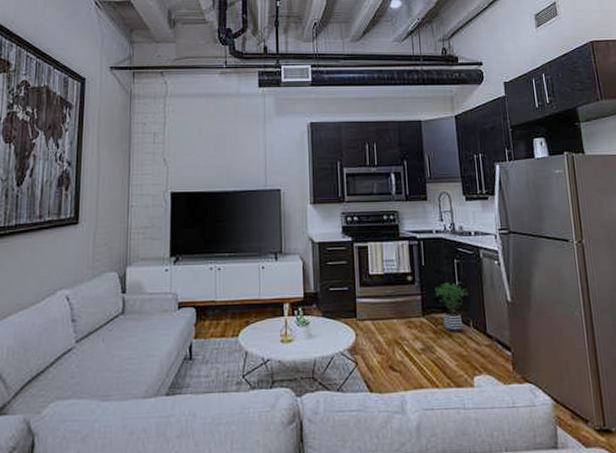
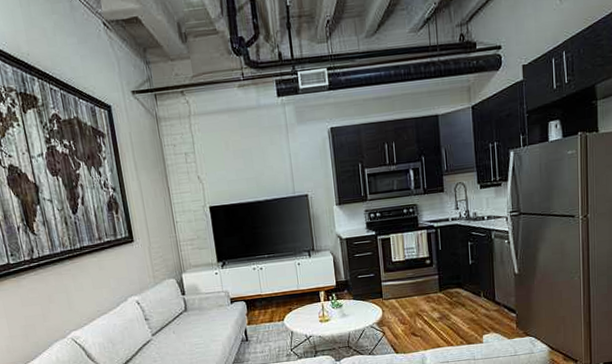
potted plant: present [435,282,467,333] -> none [450,262,479,303]

